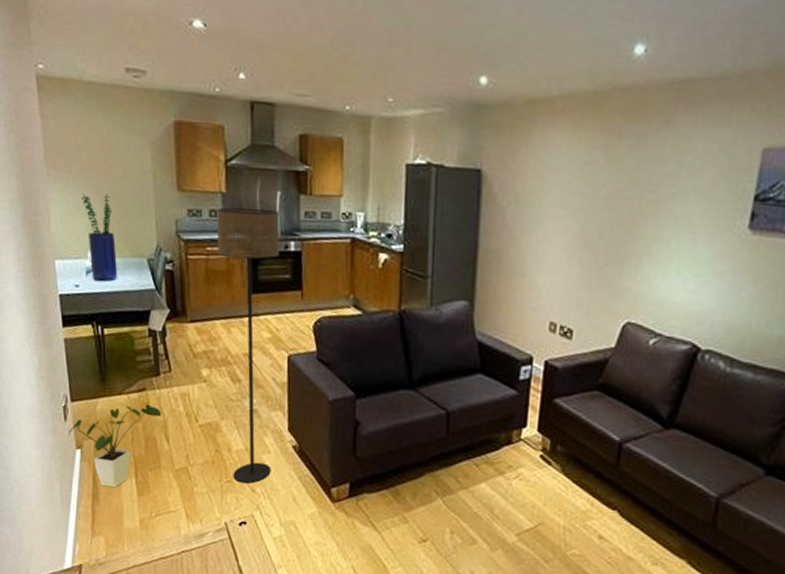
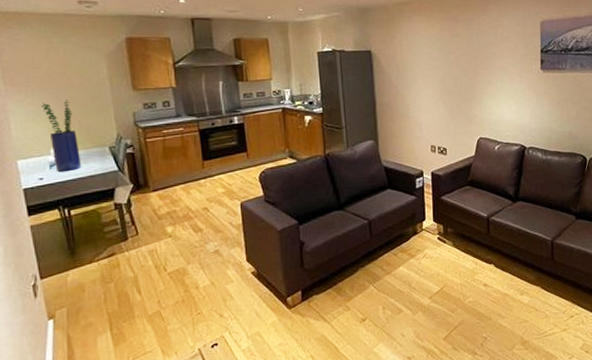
house plant: present [68,404,162,488] -> none [39,266,132,347]
floor lamp: present [216,207,280,484] -> none [169,95,235,313]

